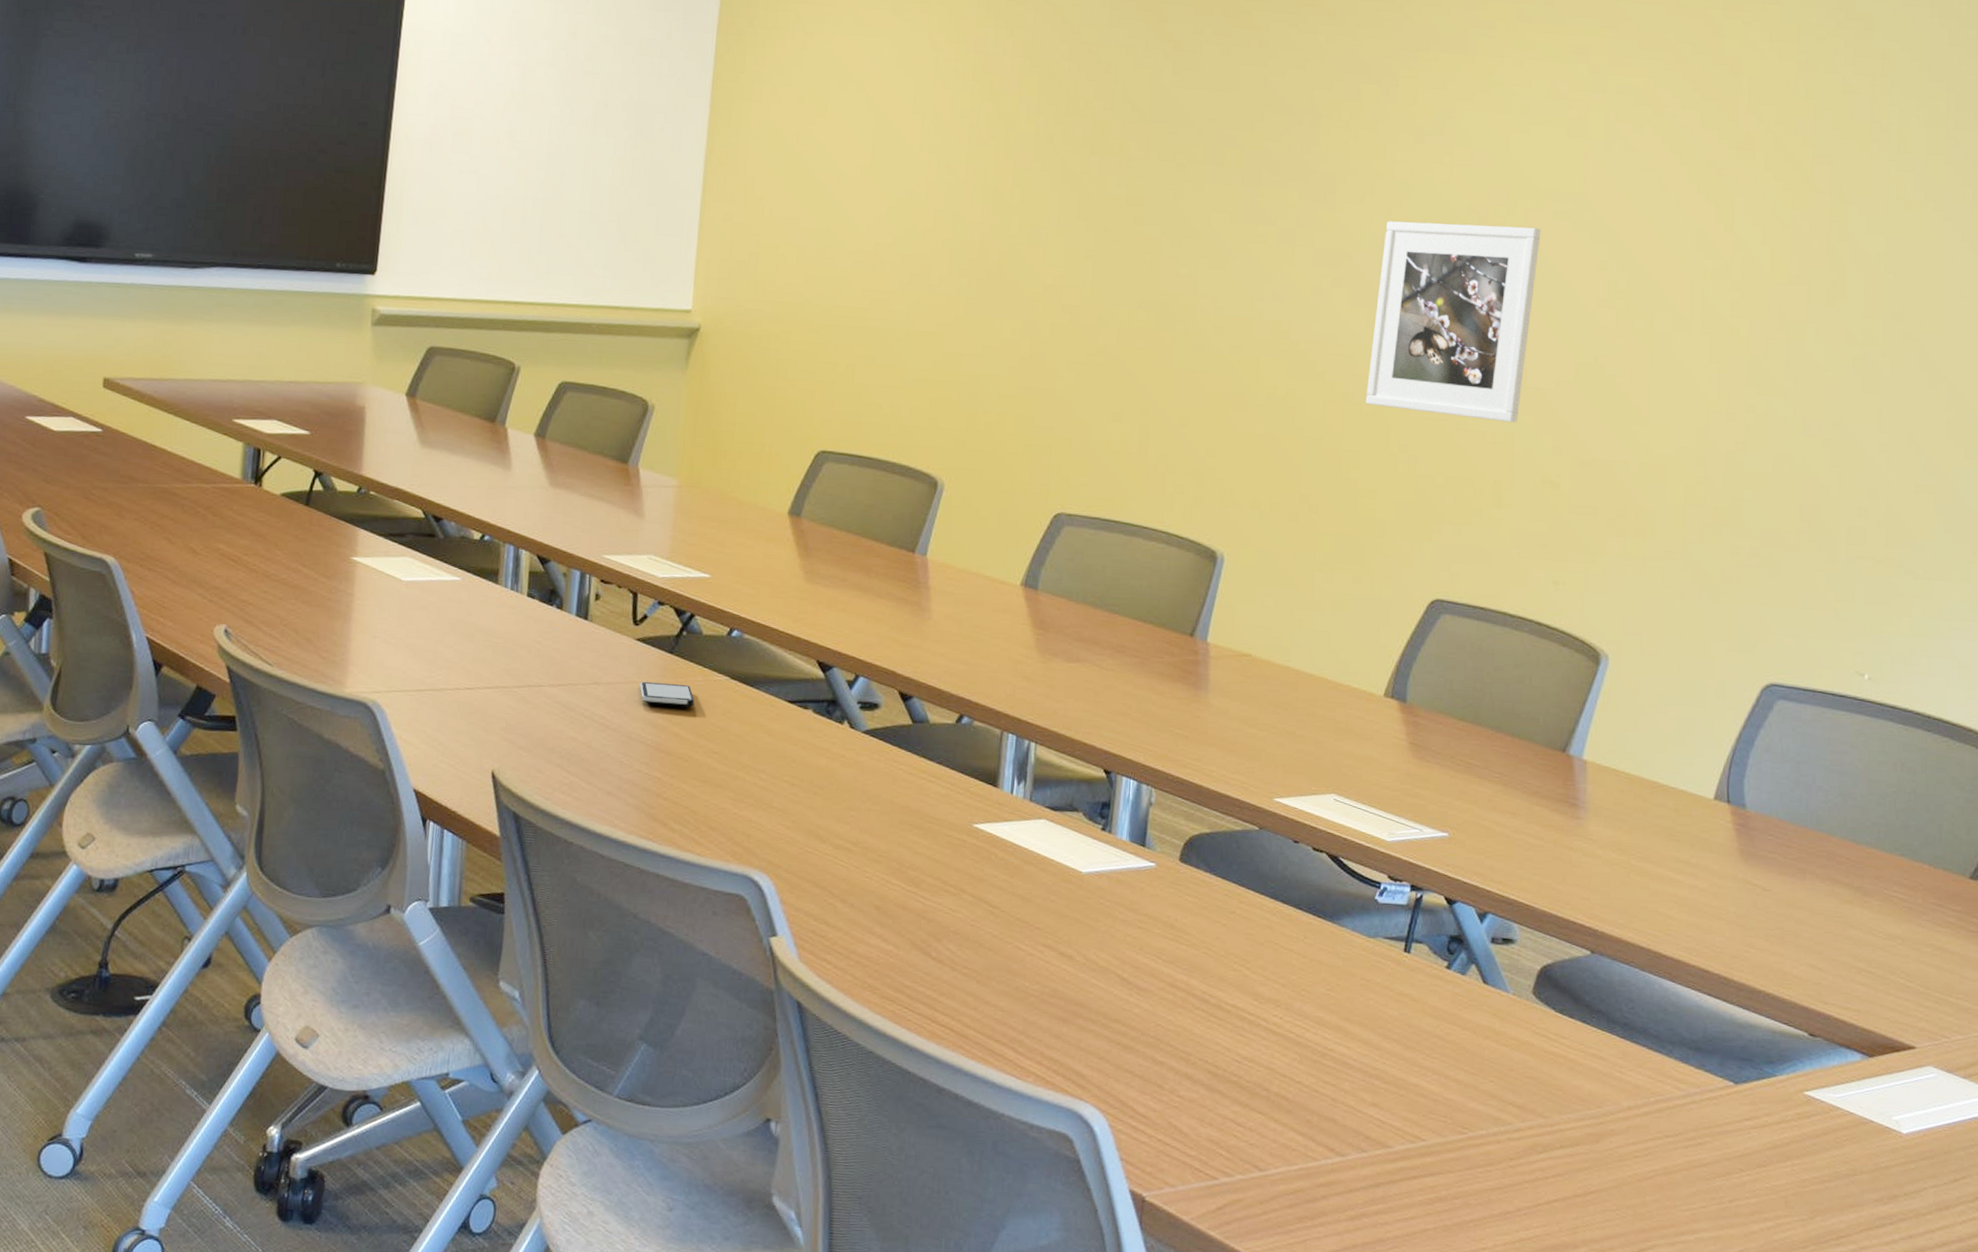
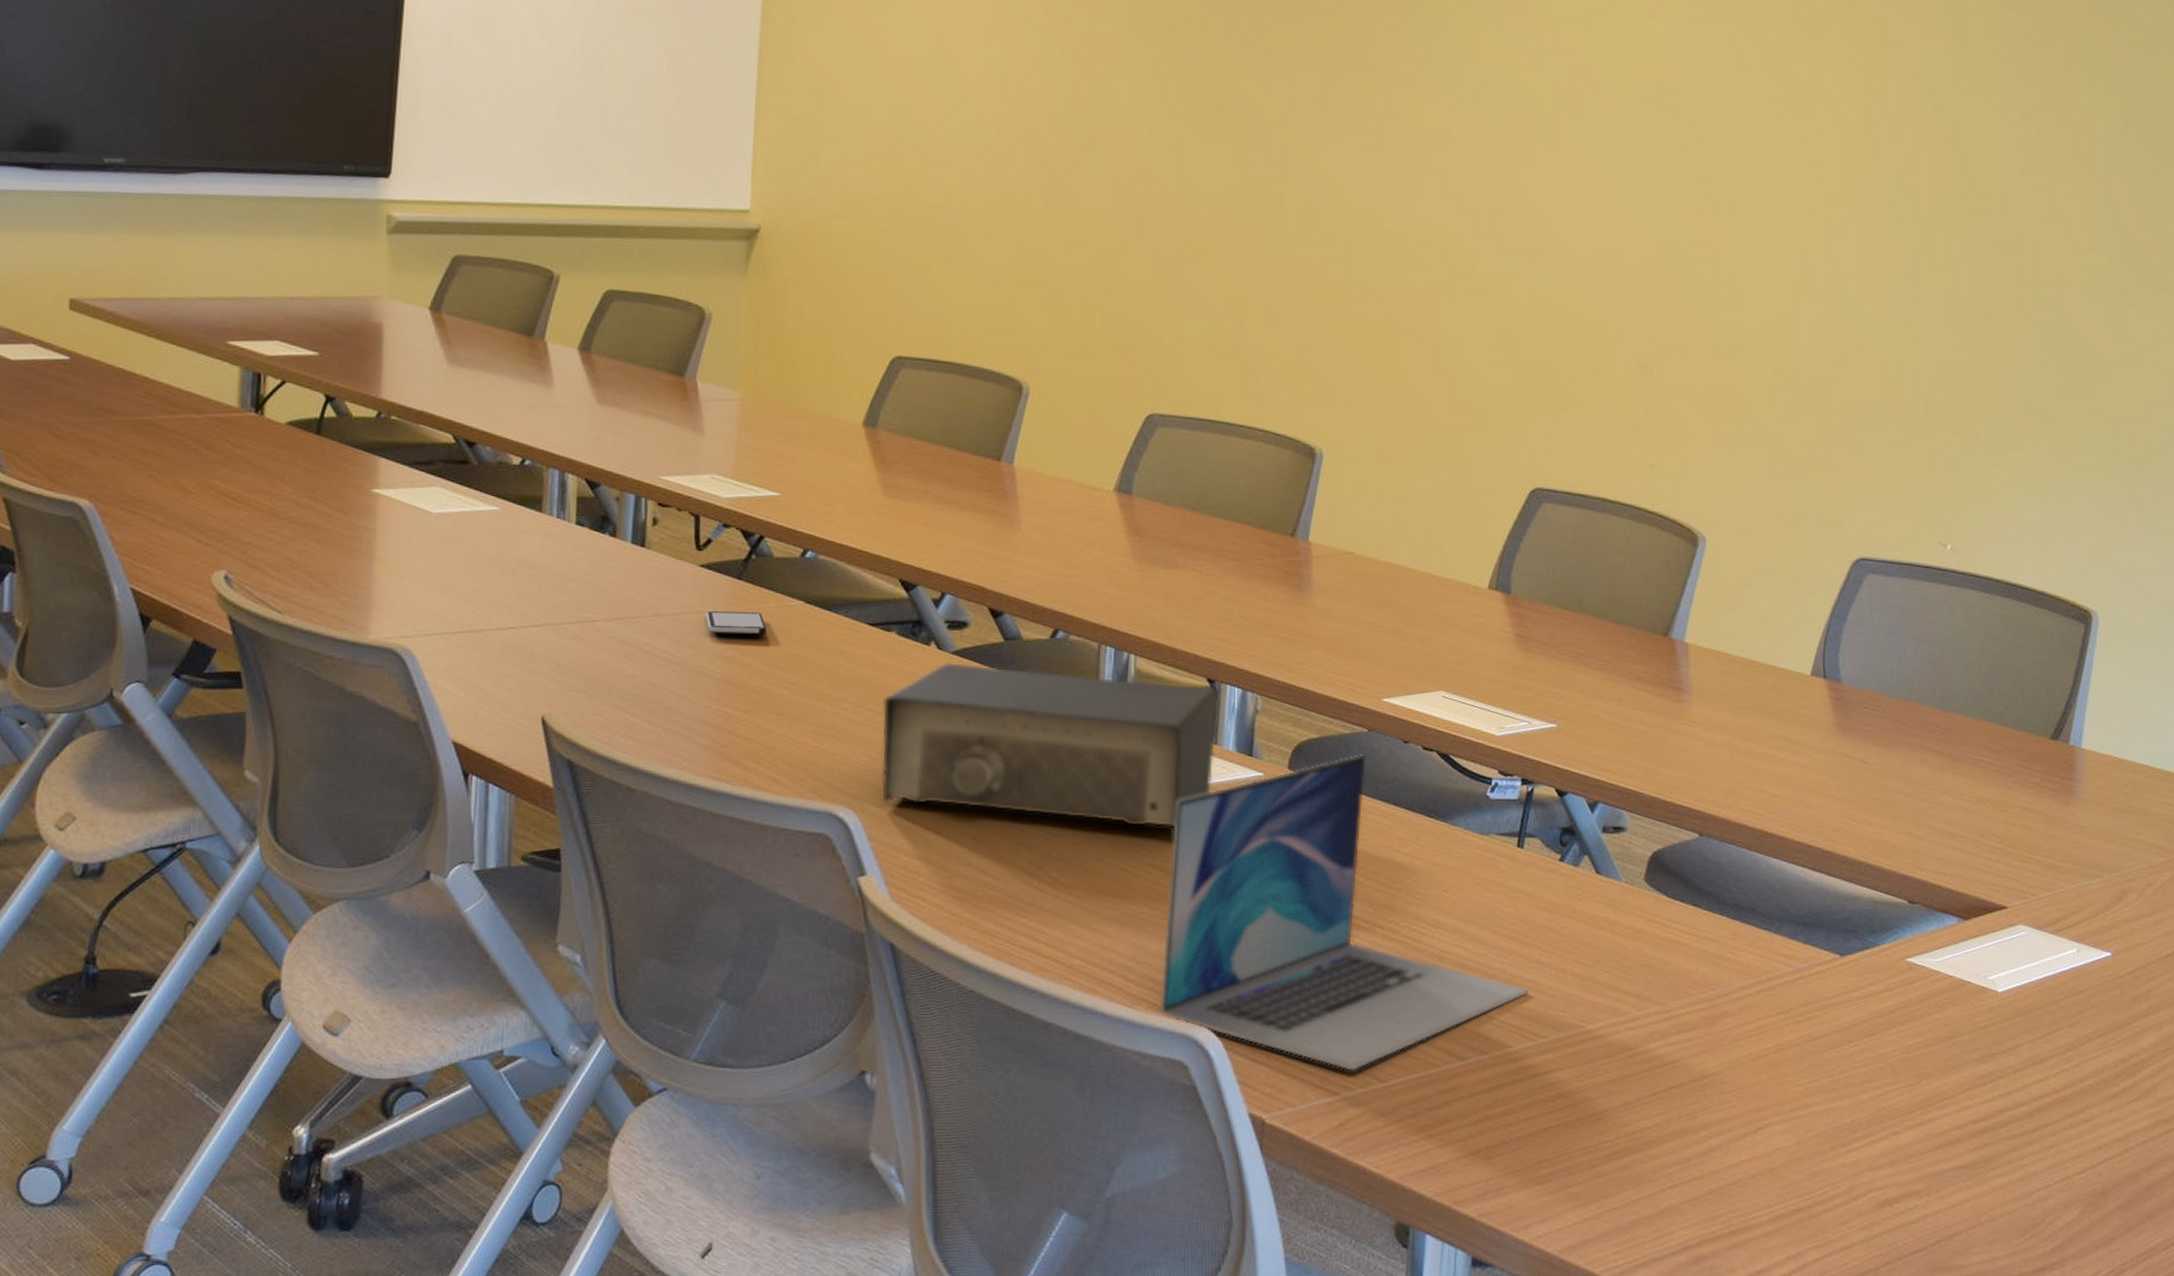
speaker: none [793,740,1115,918] -> present [881,662,1219,835]
laptop: none [1047,850,1410,1158] -> present [1159,753,1528,1071]
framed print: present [1365,221,1541,423] -> none [1459,106,1626,308]

